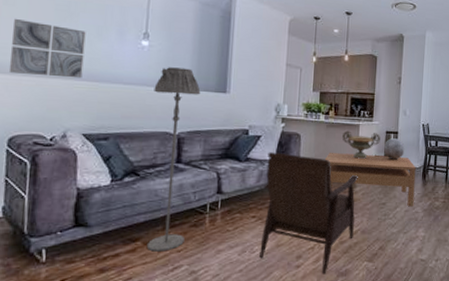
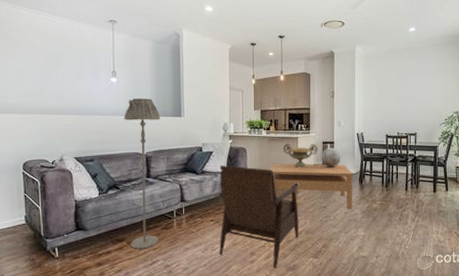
wall art: present [8,18,86,79] -> none [16,69,70,113]

